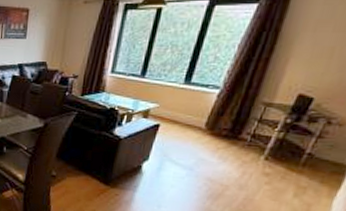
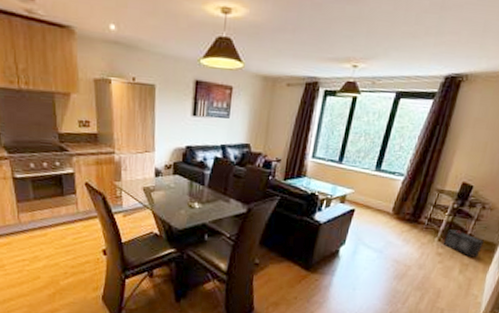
speaker: none [271,147,329,180] -> present [443,229,484,257]

